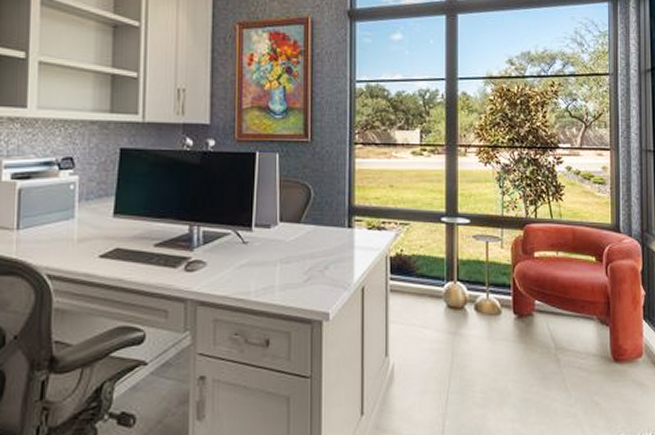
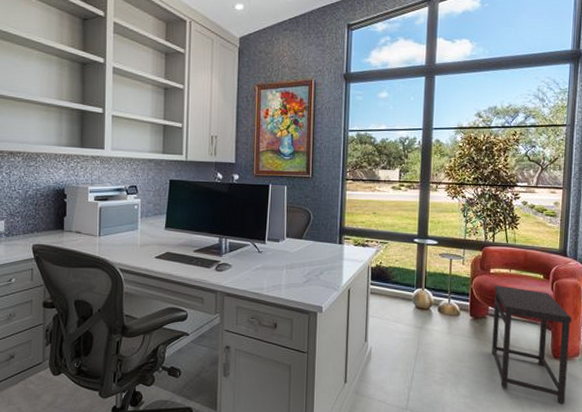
side table: none [540,272,631,420] -> present [492,285,572,404]

